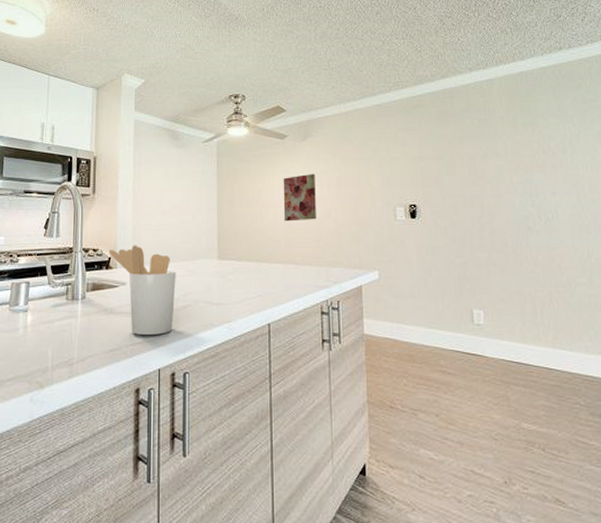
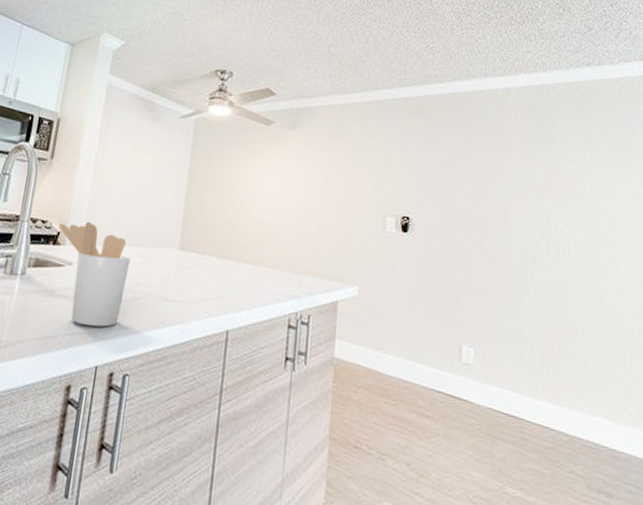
wall art: present [283,173,316,222] -> none [258,167,300,220]

